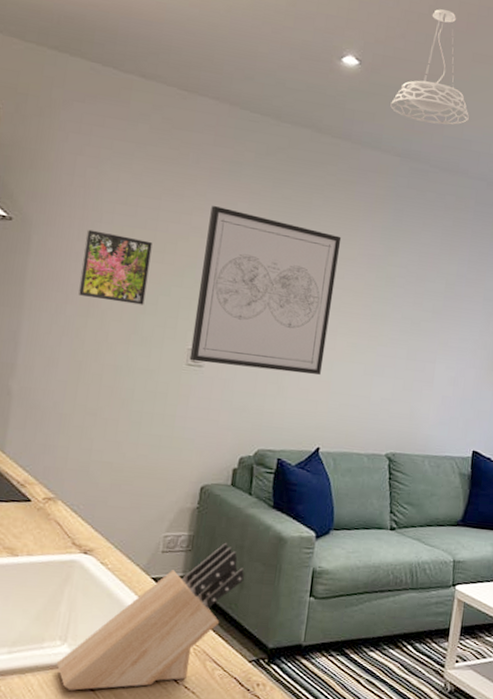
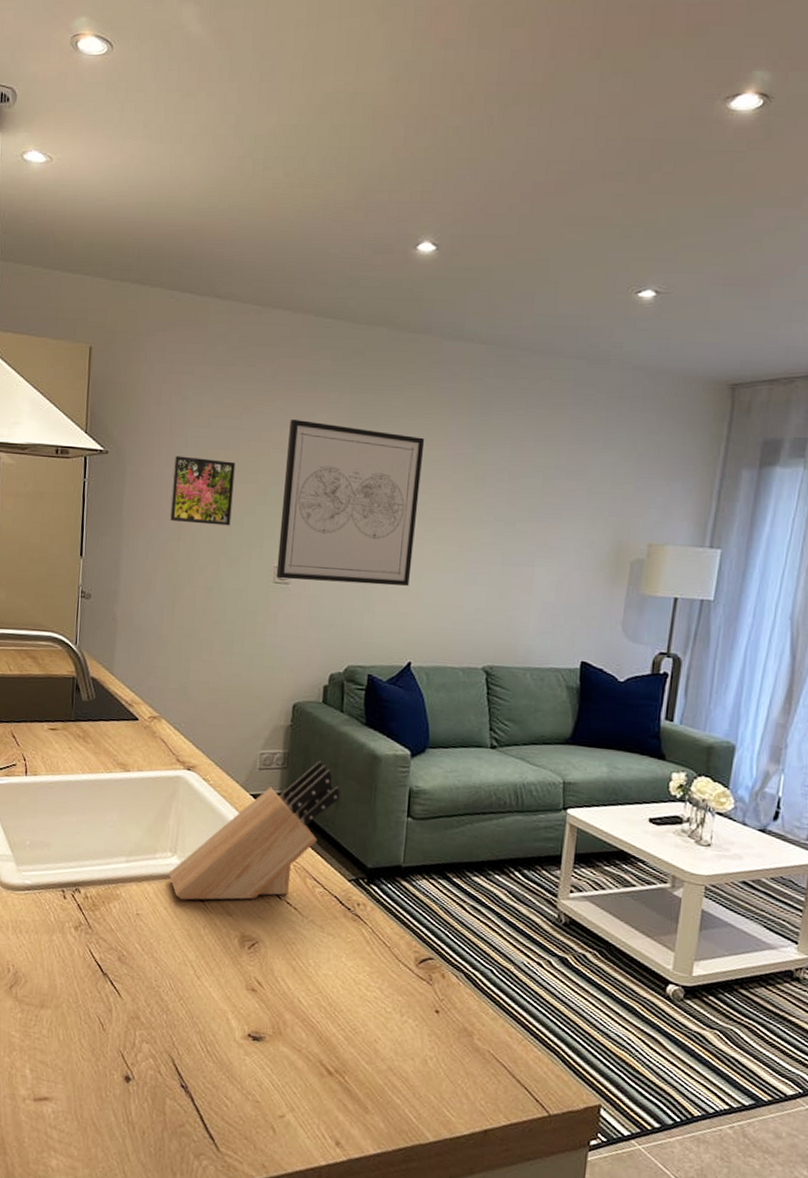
pendant light: present [390,9,470,125] -> none [472,172,564,303]

